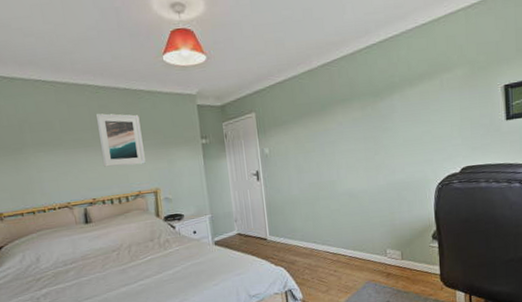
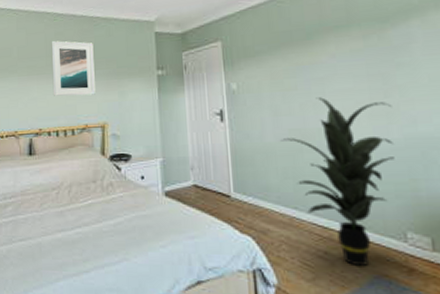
indoor plant: none [303,157,380,277] -> present [281,97,395,266]

